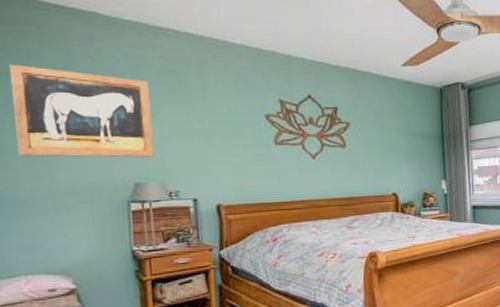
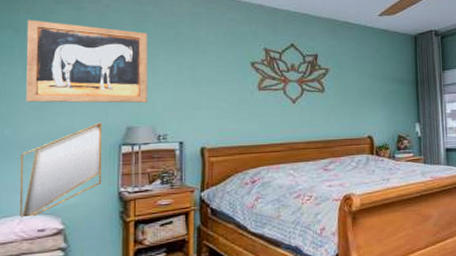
home mirror: none [19,178,113,278] -> present [19,122,103,219]

